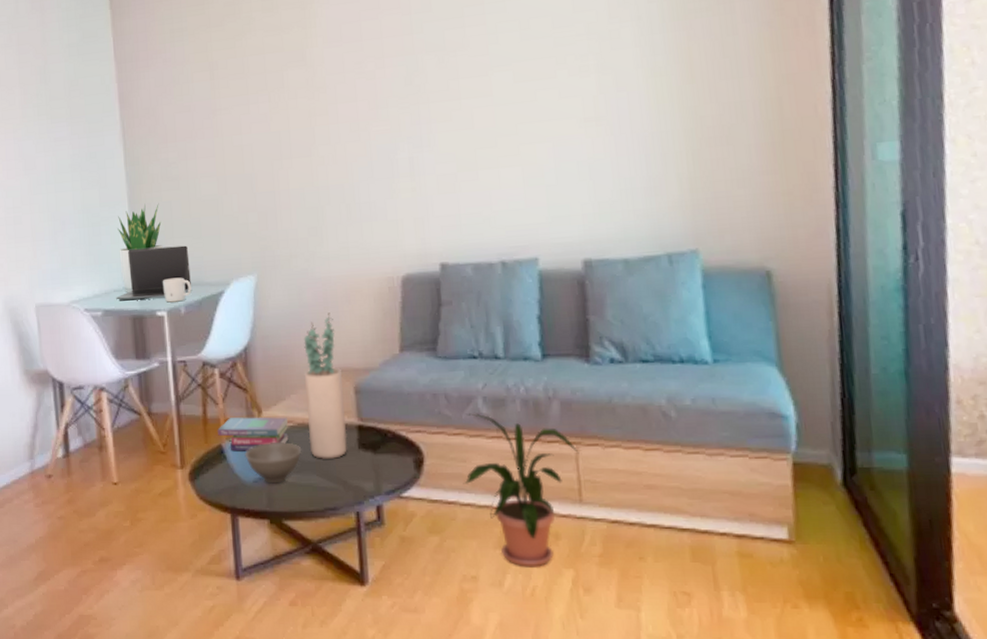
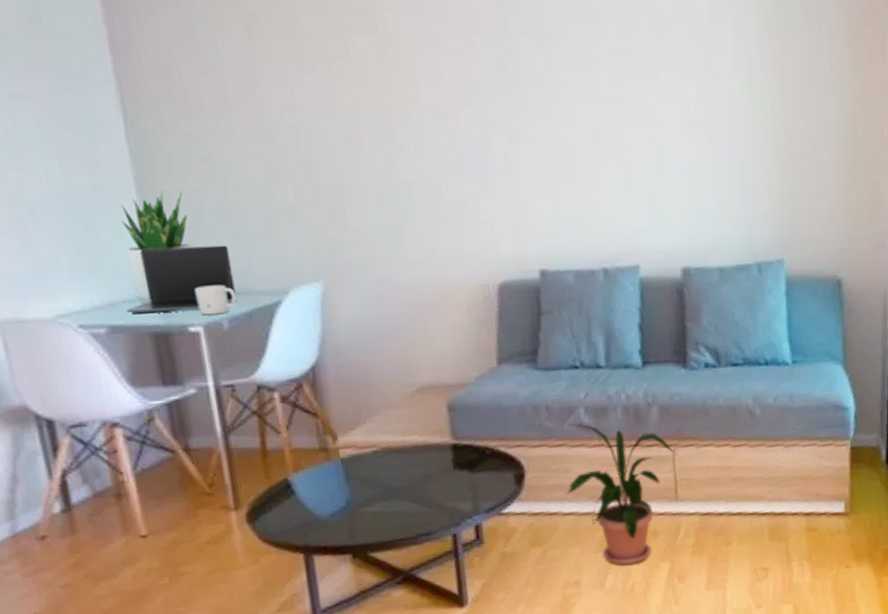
books: present [217,417,289,452] -> none [281,441,372,485]
bowl: present [244,442,302,484] -> none [318,469,389,516]
vase: present [303,313,347,459] -> none [385,324,441,484]

